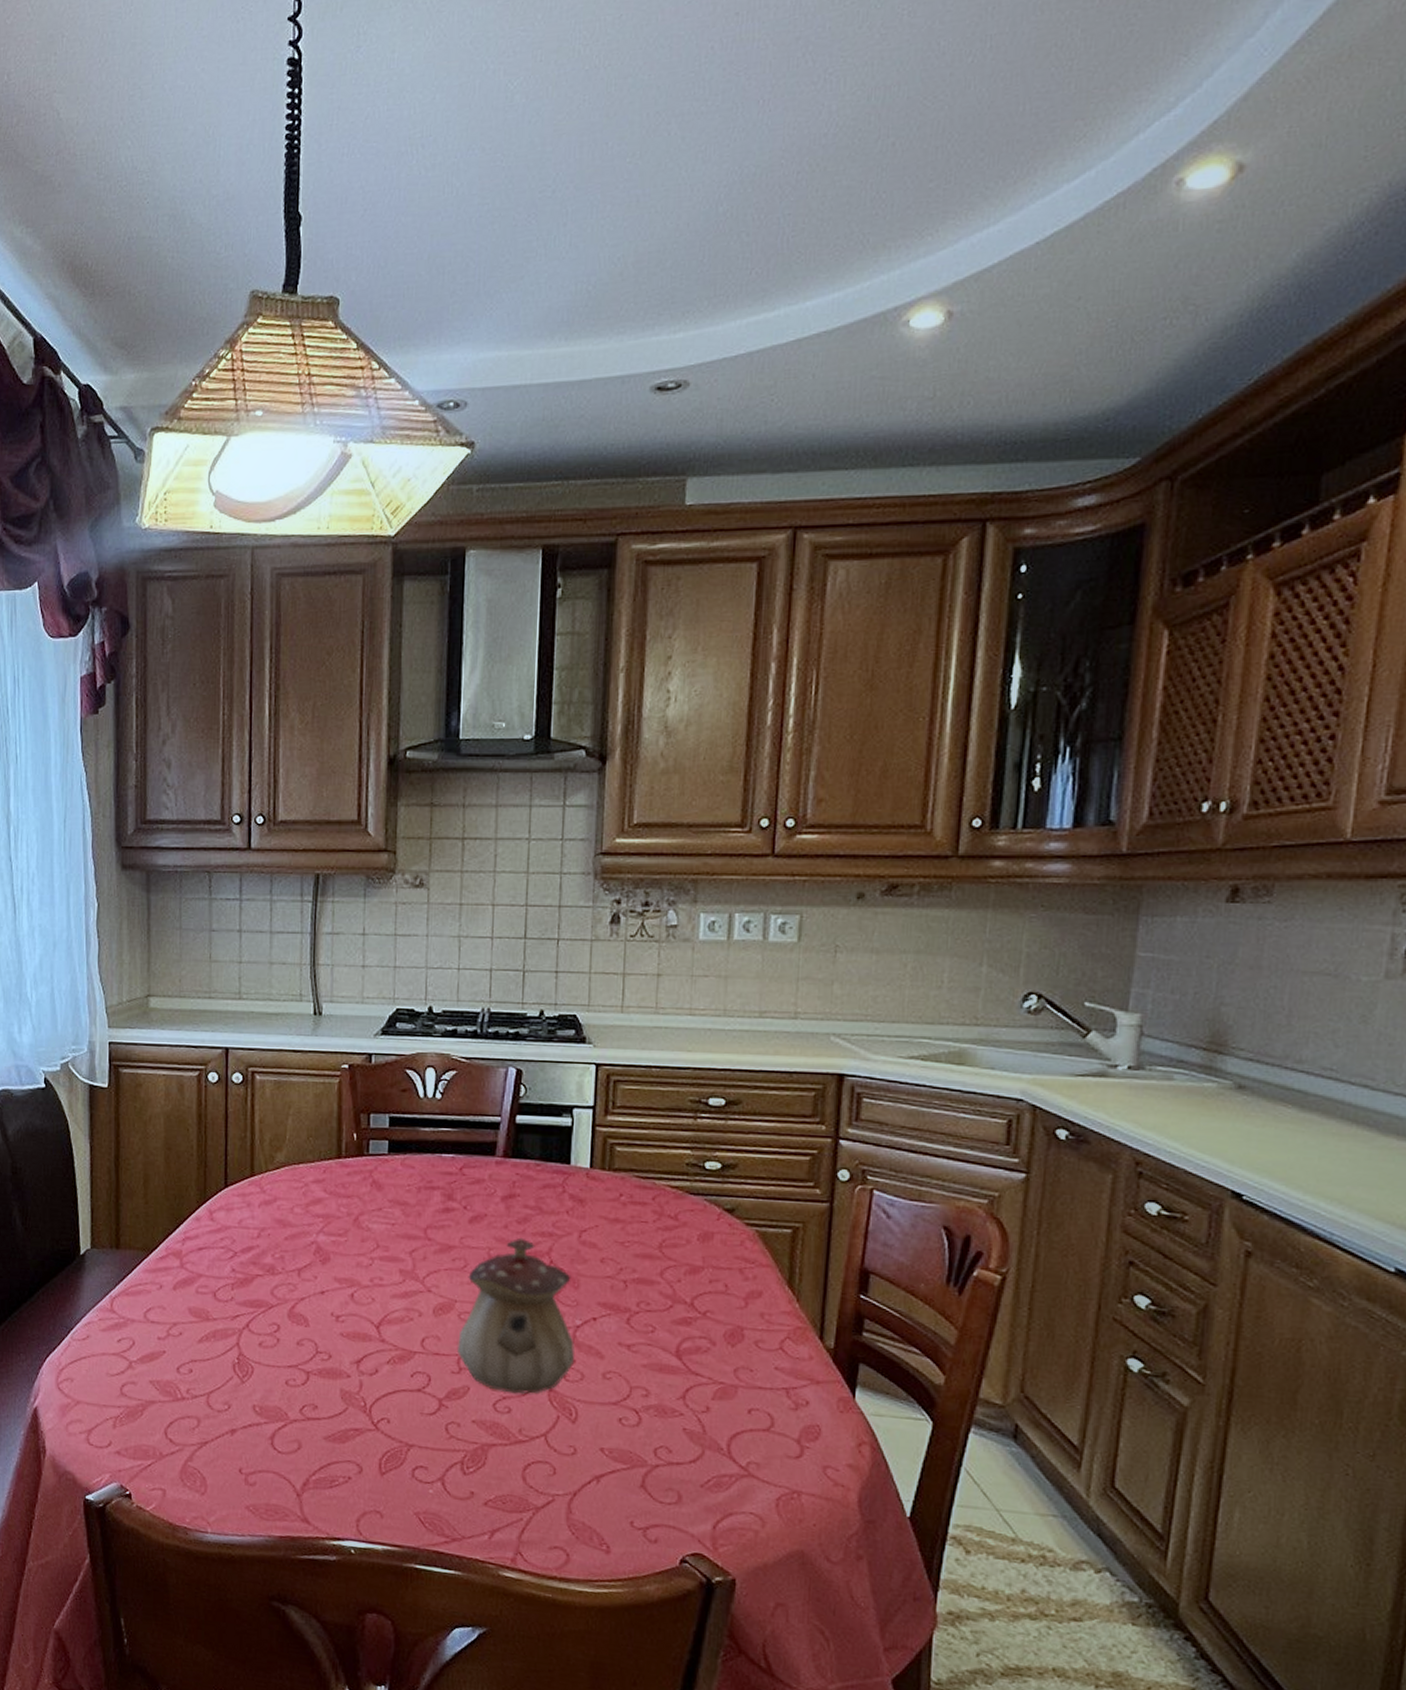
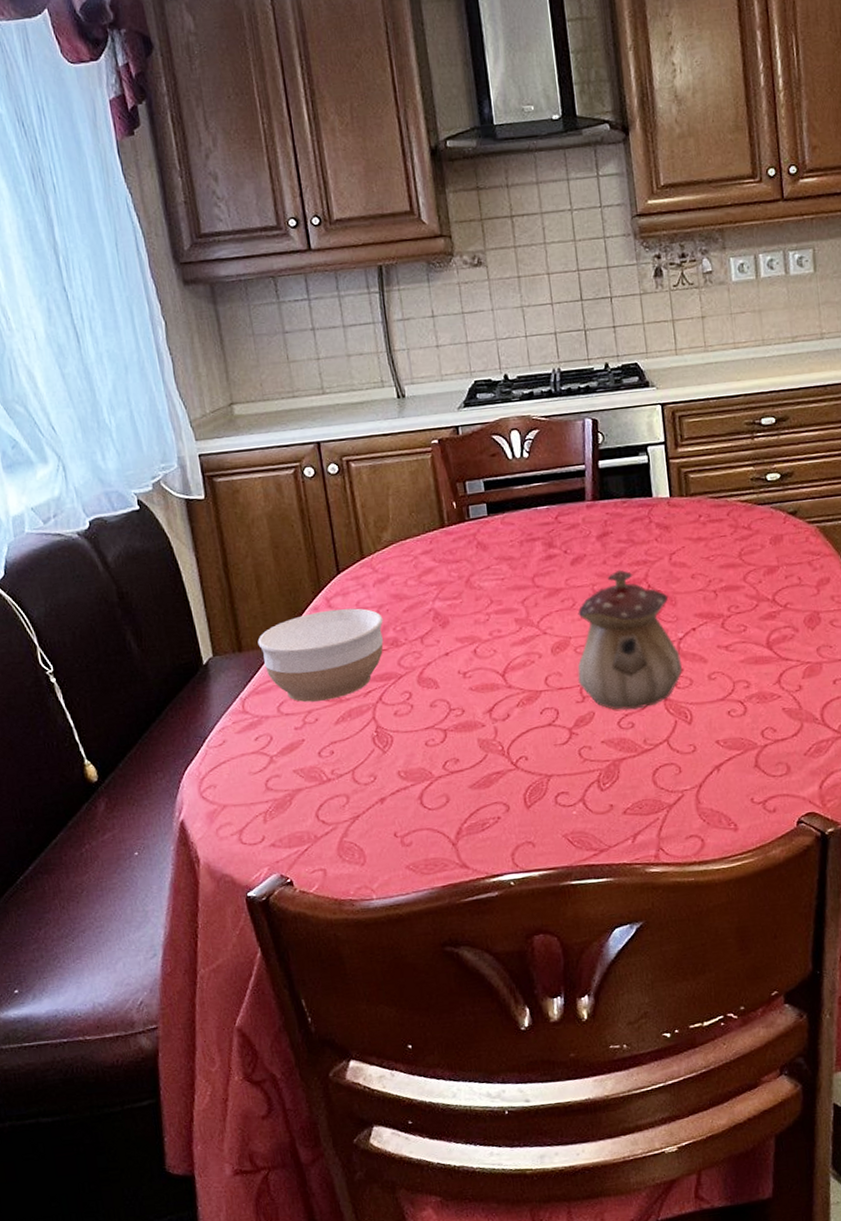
bowl: none [136,1223,263,1316] -> present [257,608,384,703]

